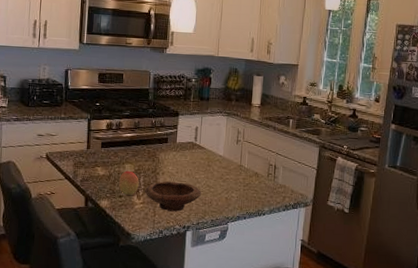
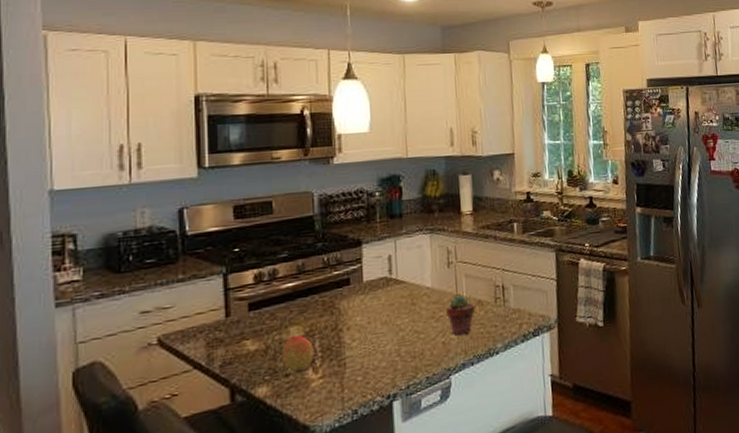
bowl: present [145,181,202,212] -> none [324,334,408,381]
potted succulent: none [230,166,253,196] -> present [445,295,476,336]

